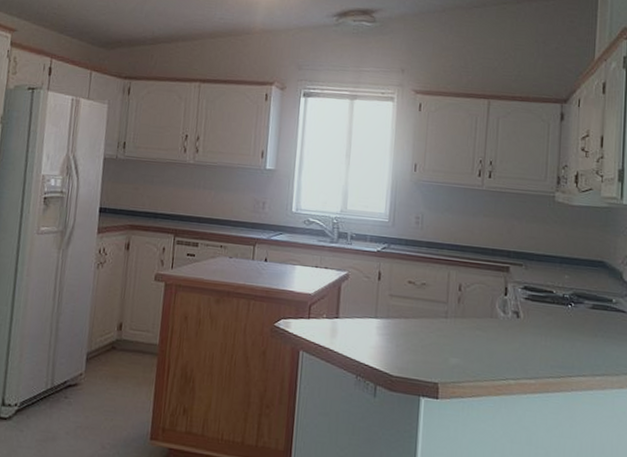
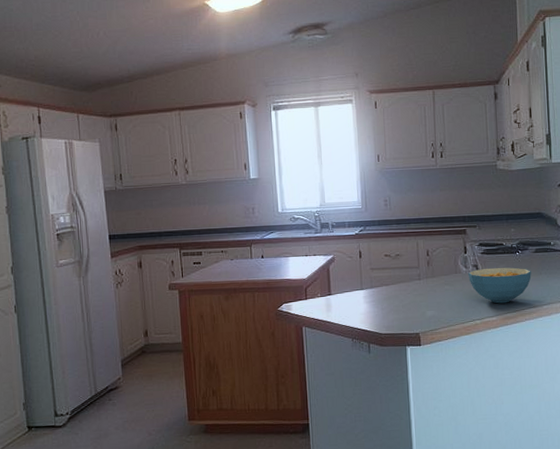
cereal bowl: none [506,317,585,365] -> present [468,267,531,304]

